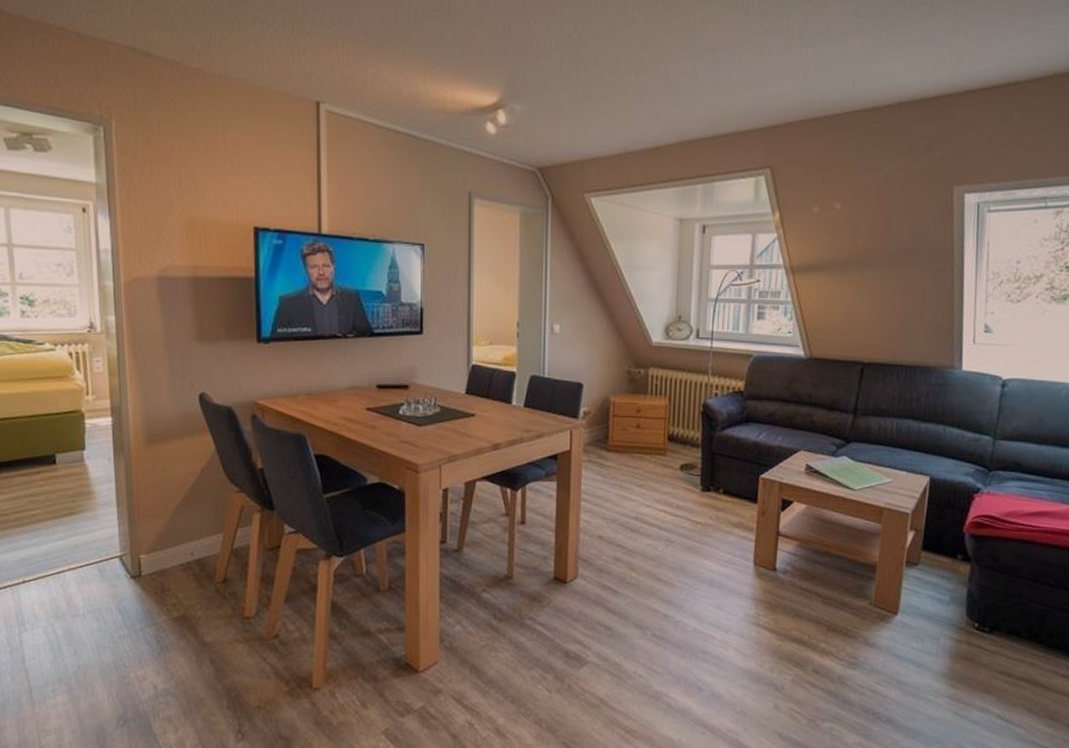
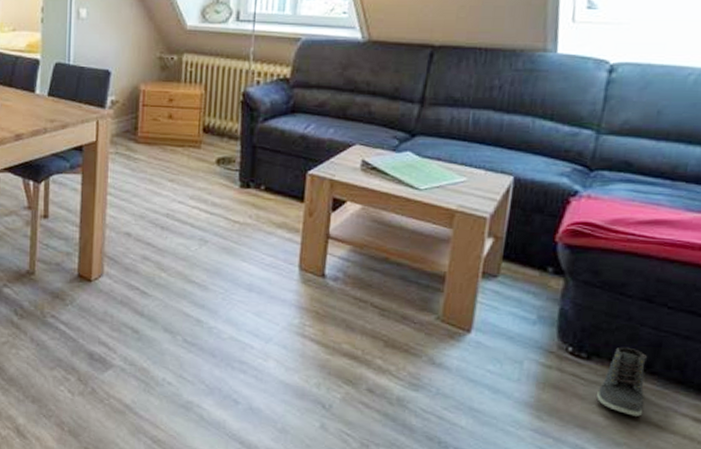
sneaker: none [997,621,1035,680] -> present [597,347,647,417]

